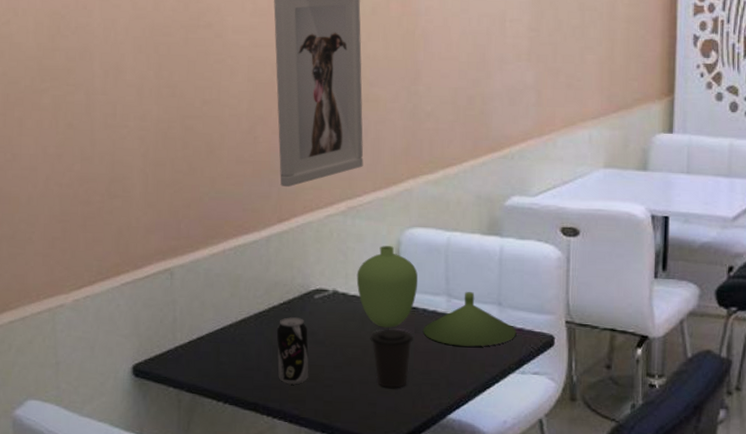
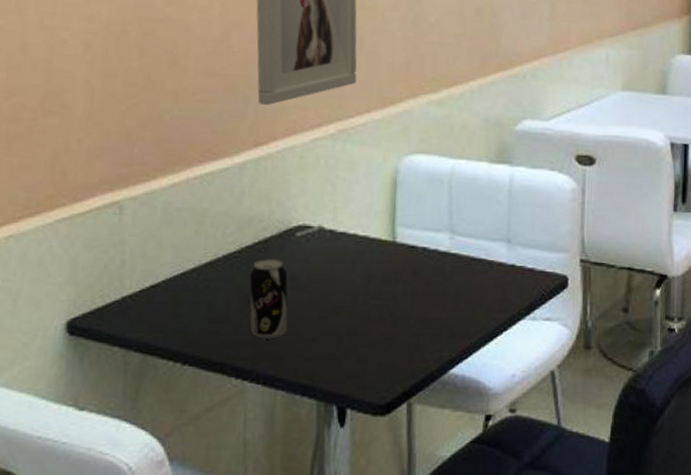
decorative vase: present [356,246,517,347] -> none [346,175,527,290]
coffee cup: present [370,329,413,388] -> none [361,271,411,340]

